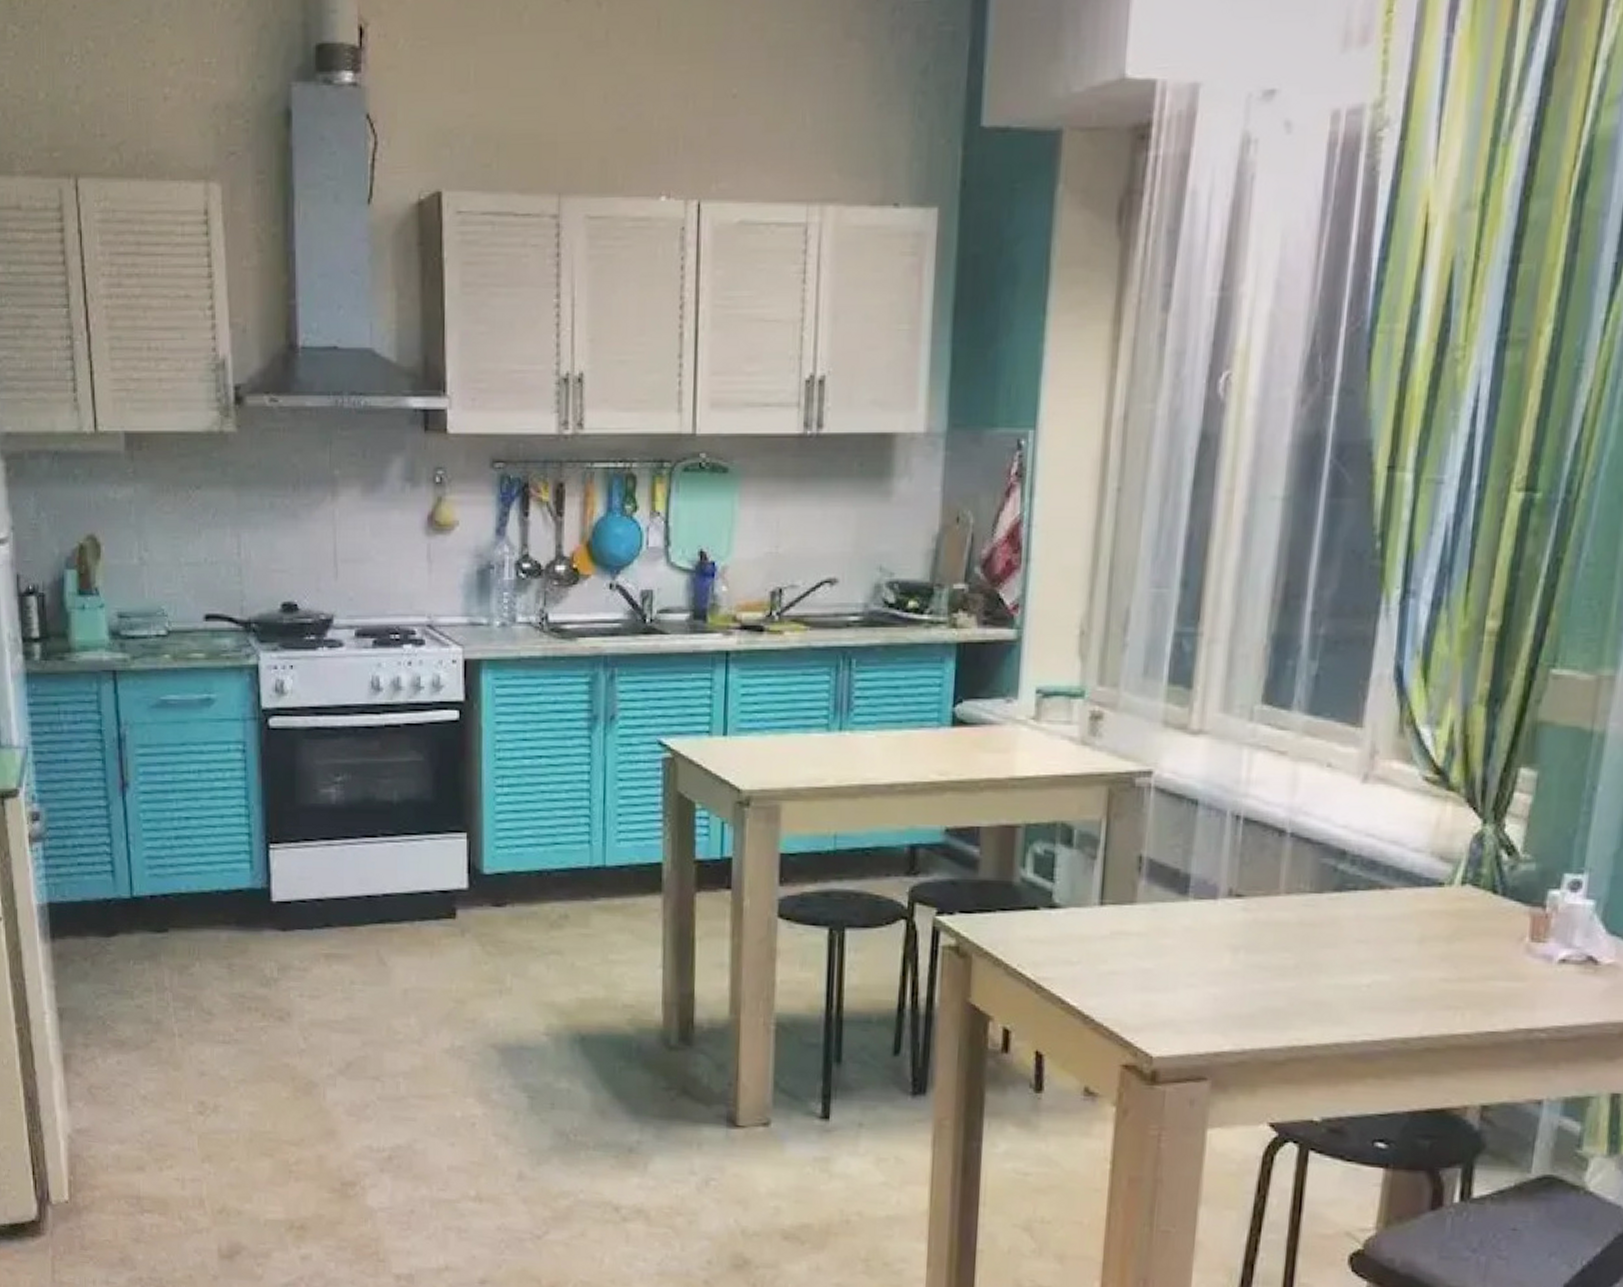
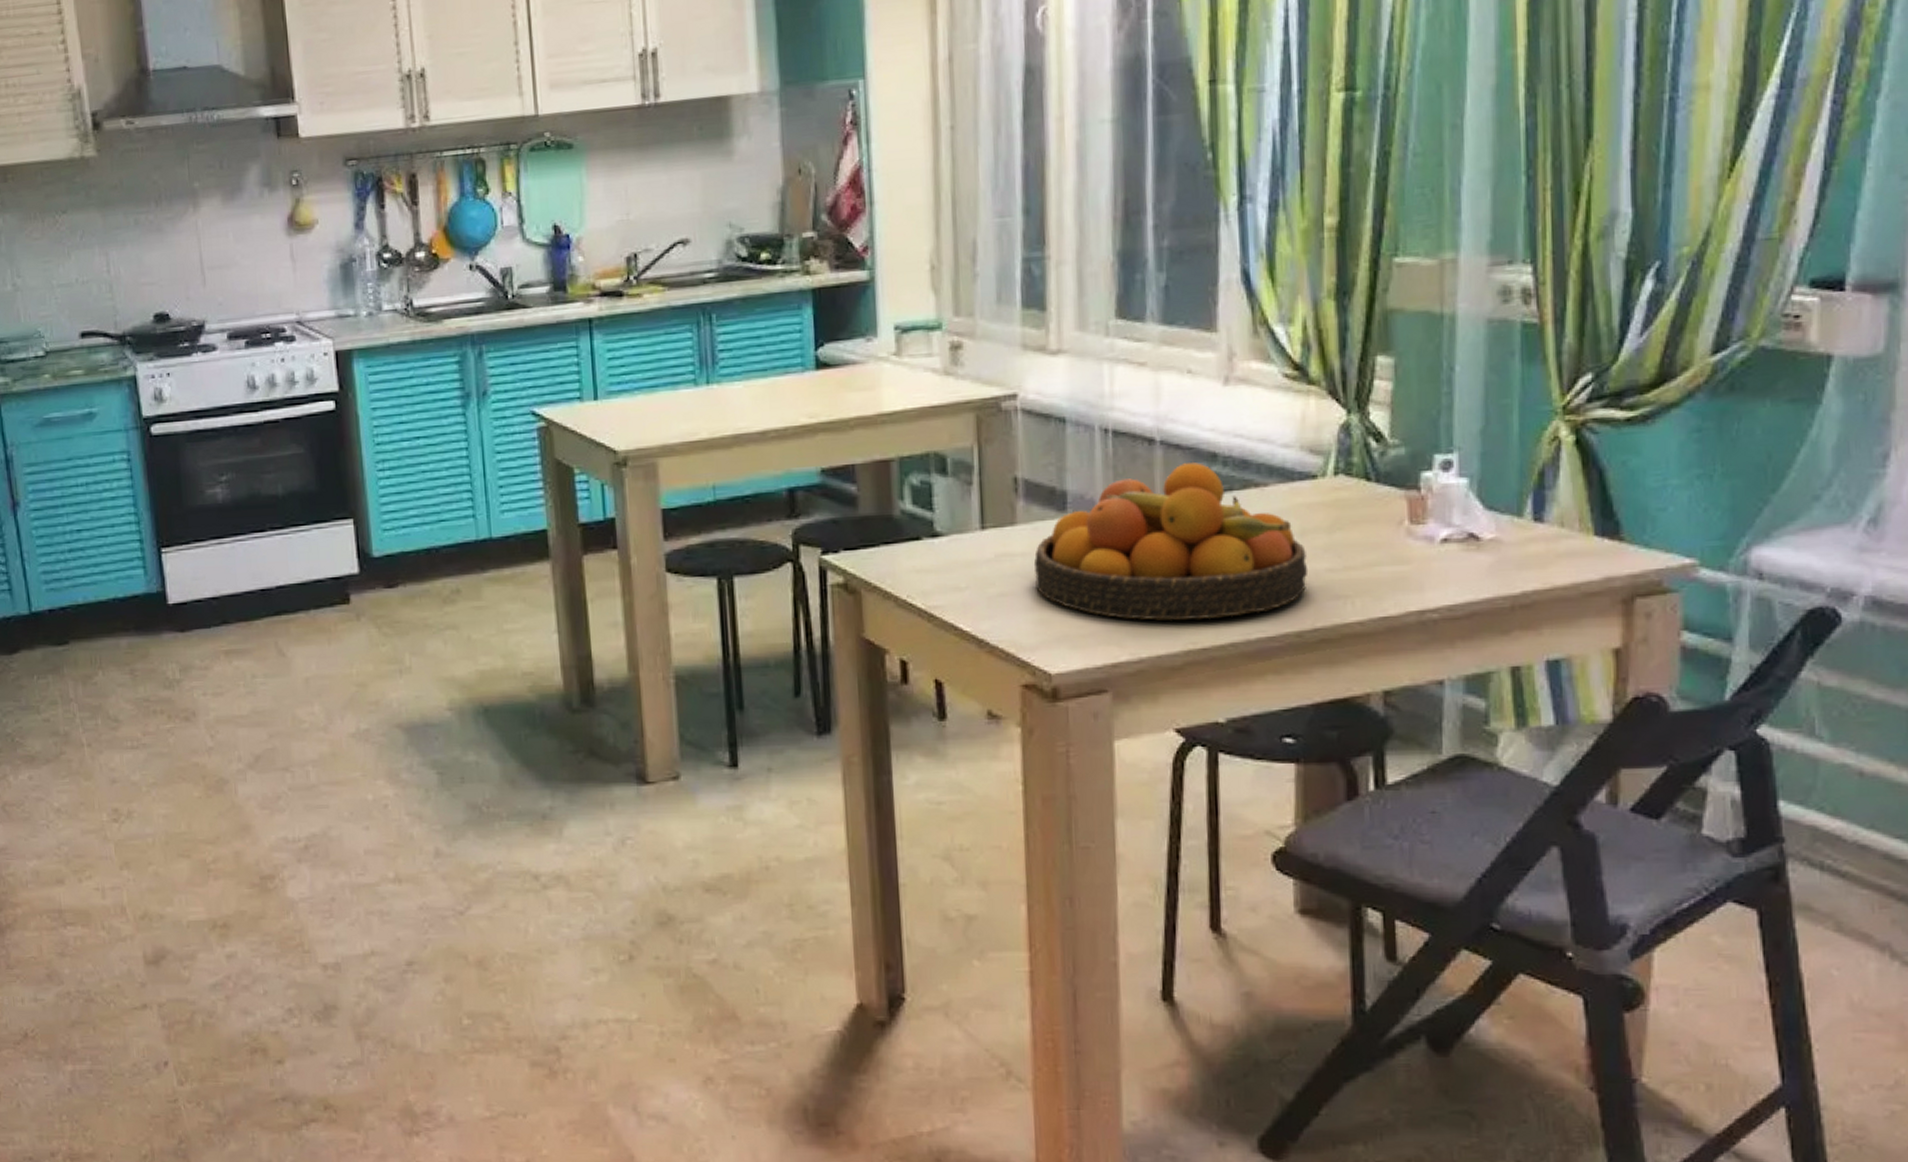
fruit bowl: none [1148,858,1423,1017] -> present [1033,462,1309,621]

